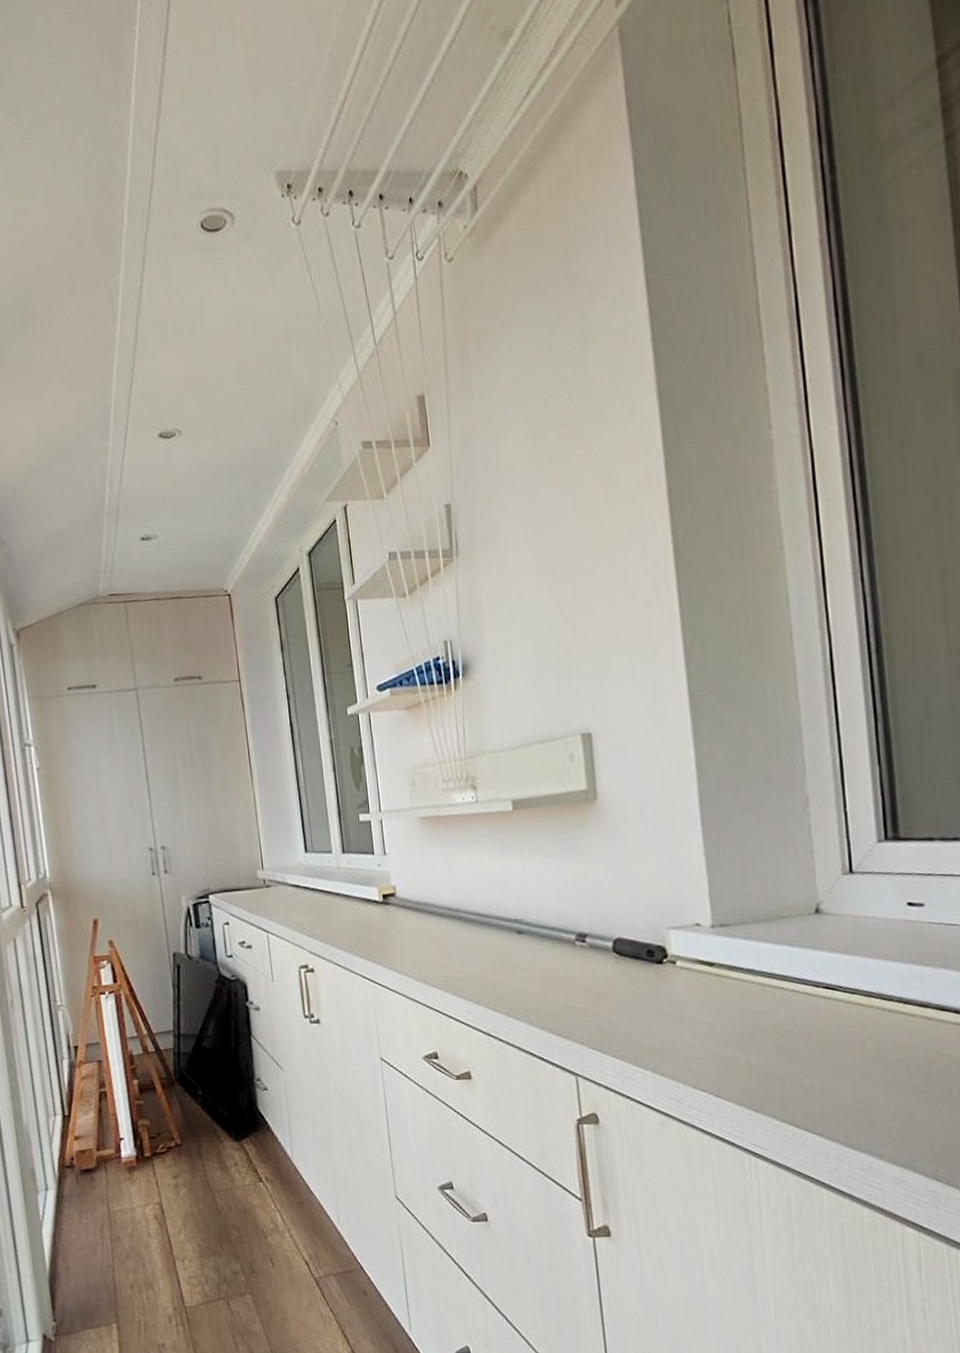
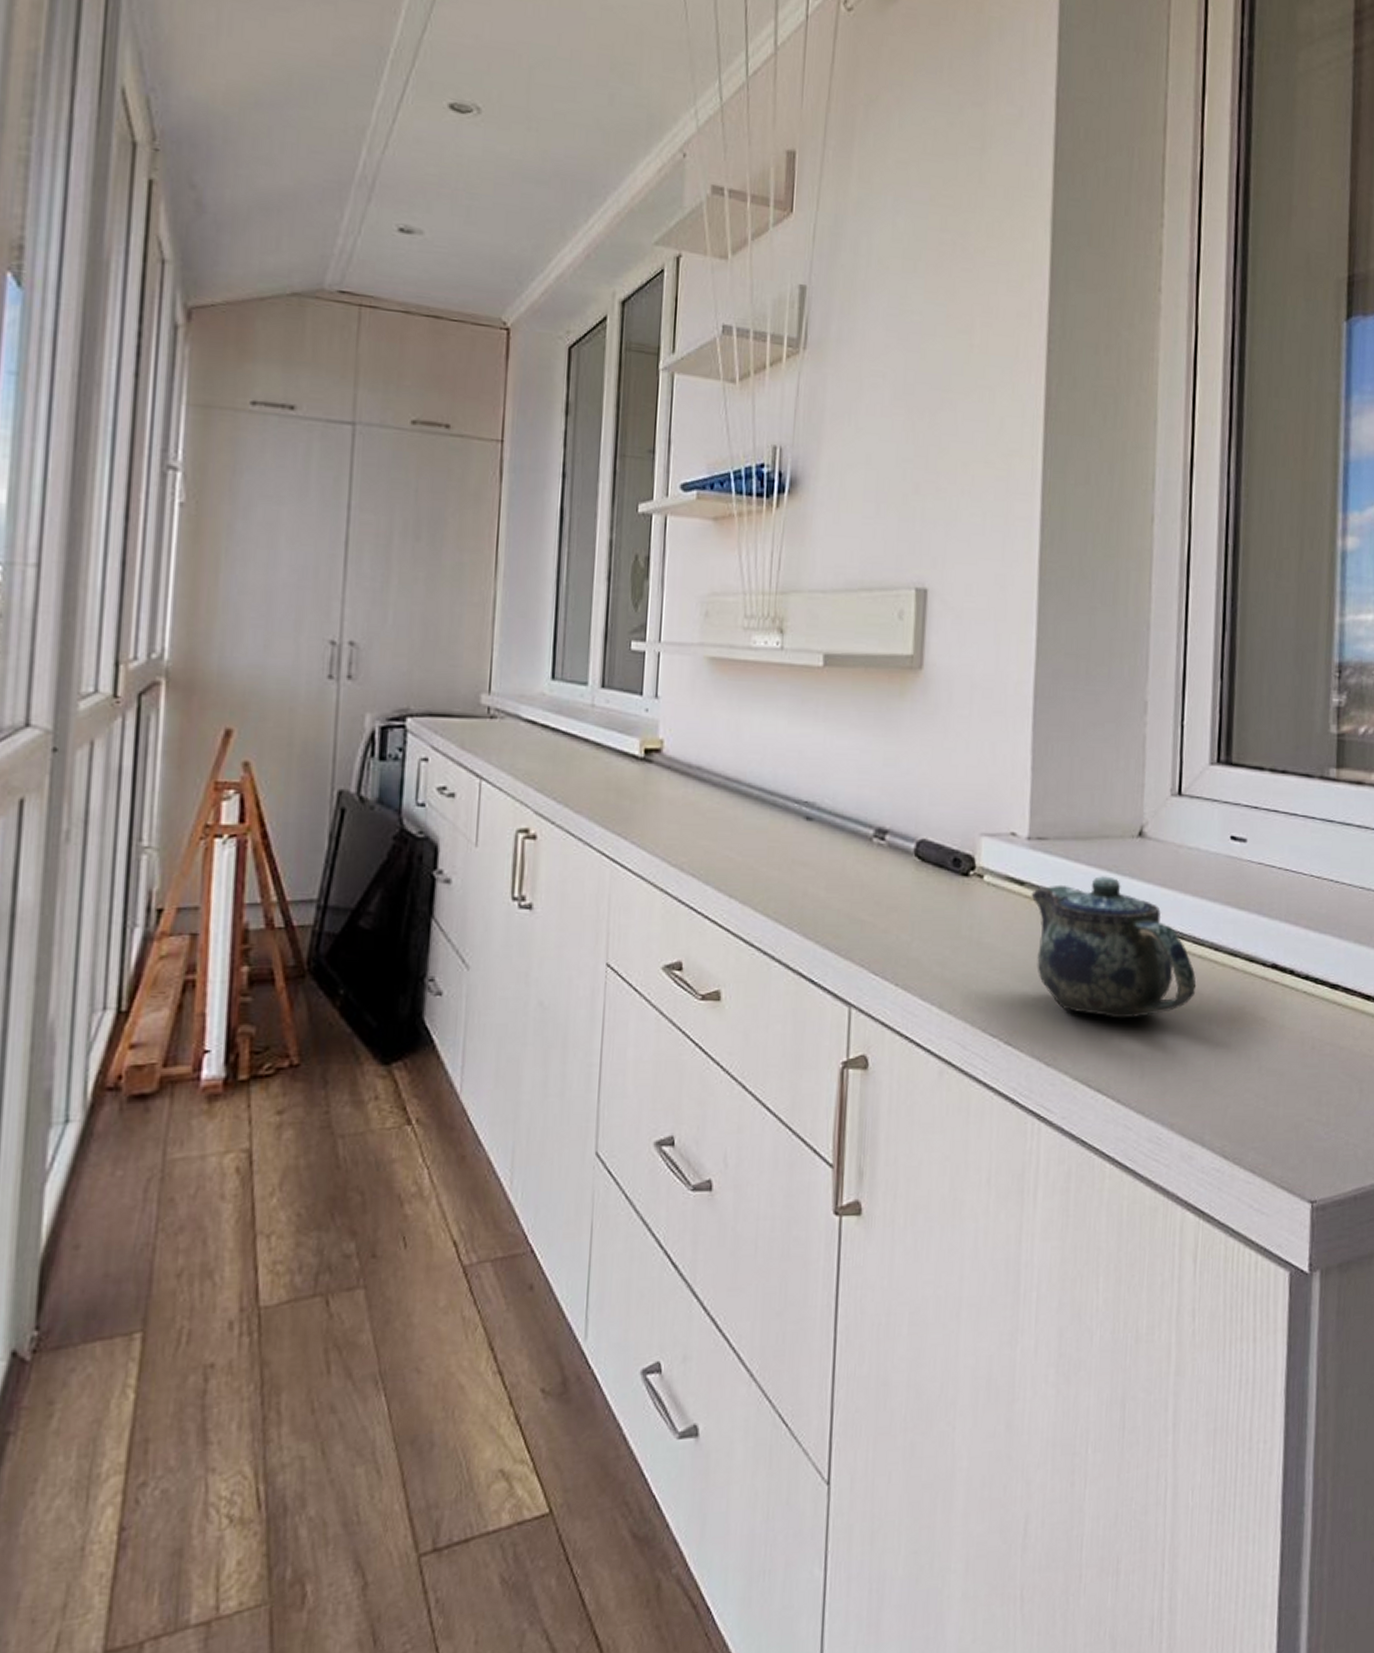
teapot: none [721,950,890,1069] -> present [1031,876,1197,1019]

